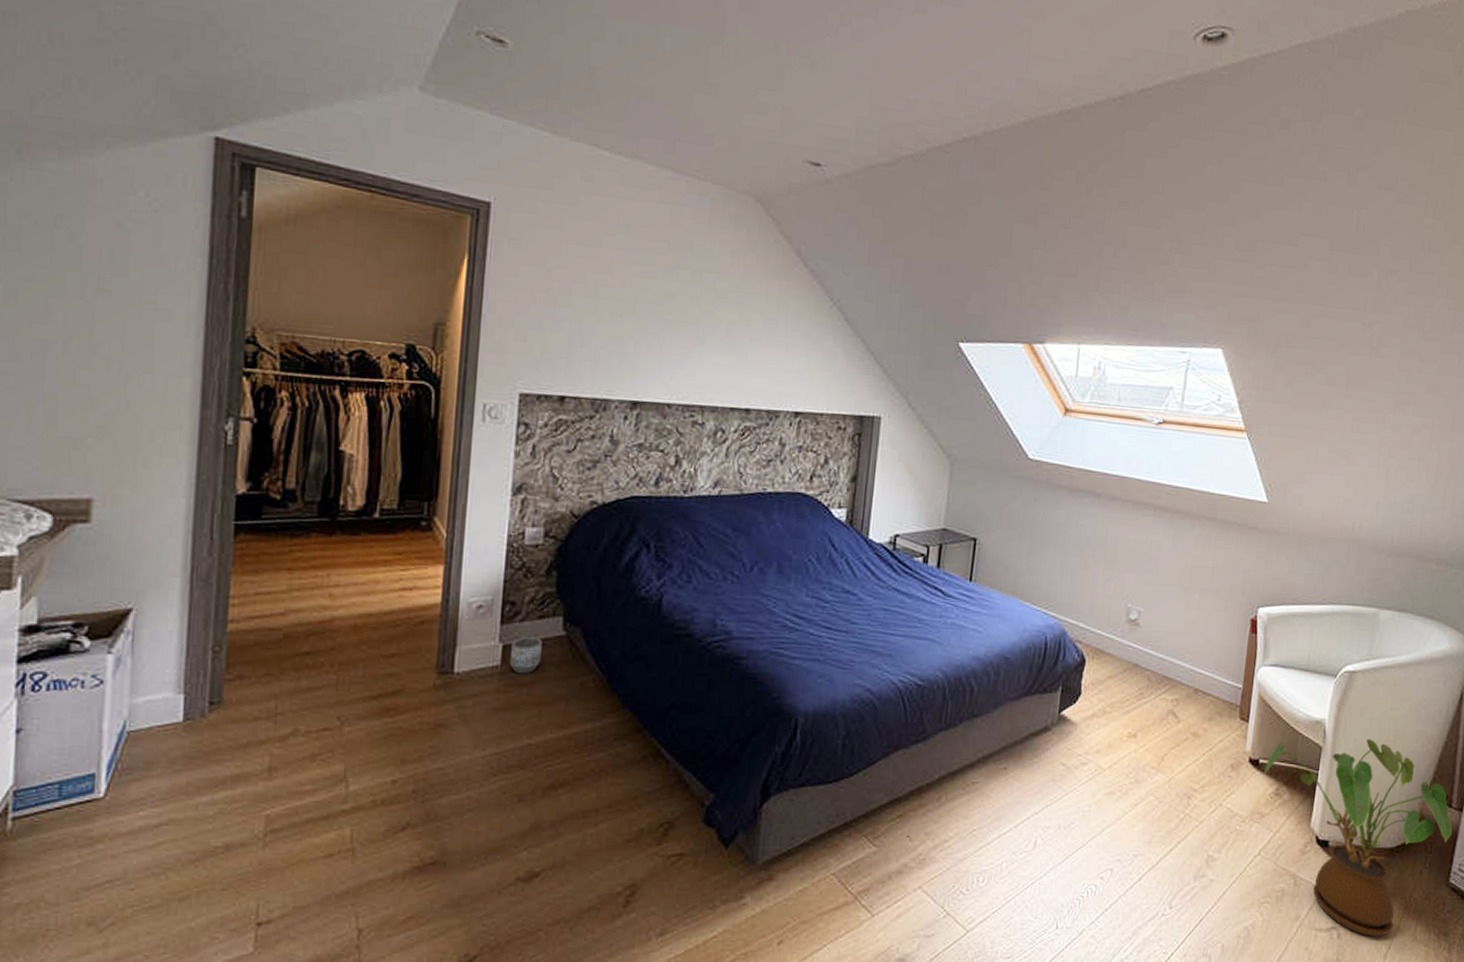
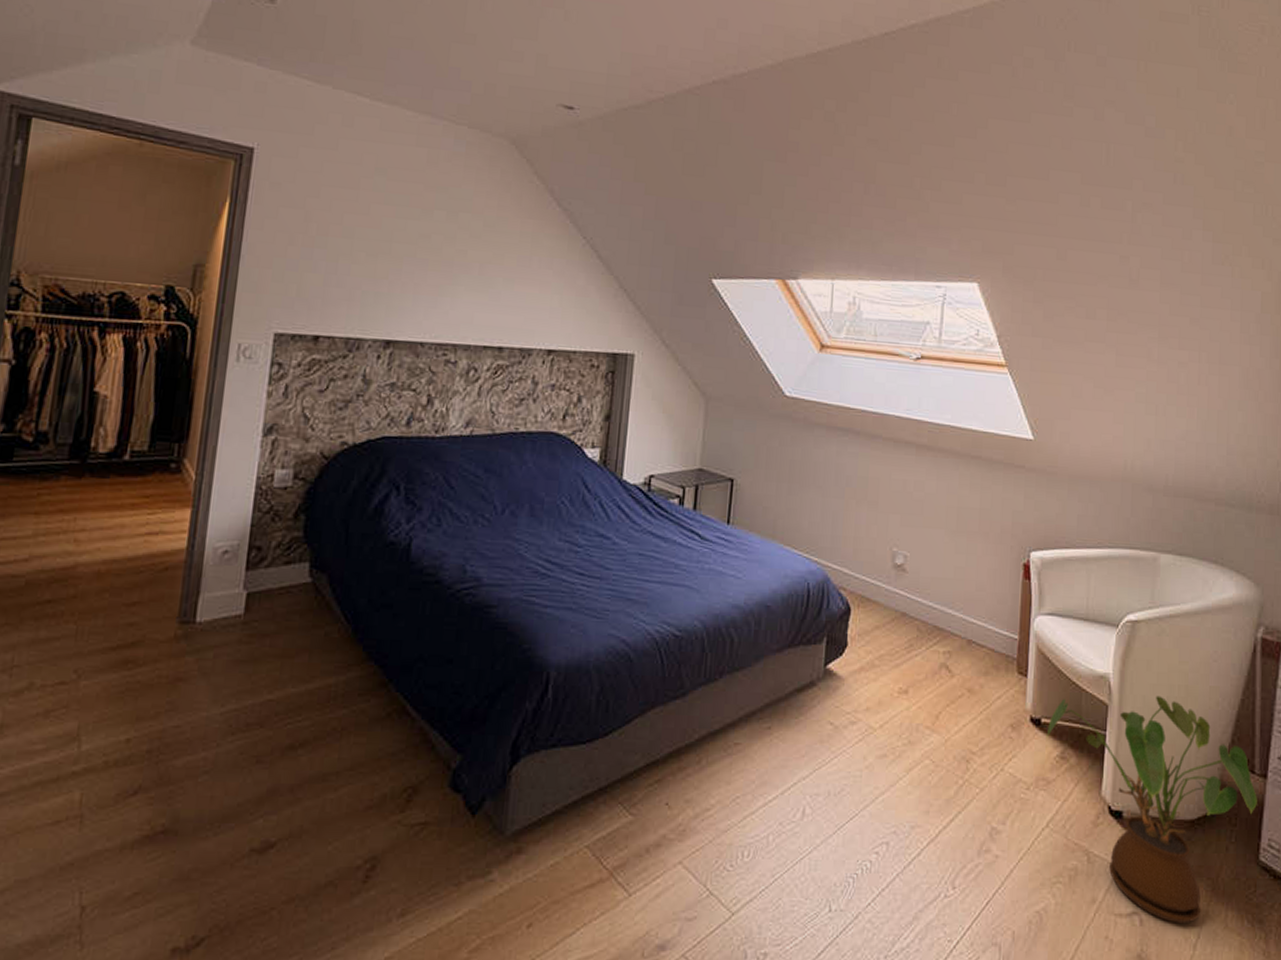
planter: present [509,637,542,674] -> none [252,584,287,624]

